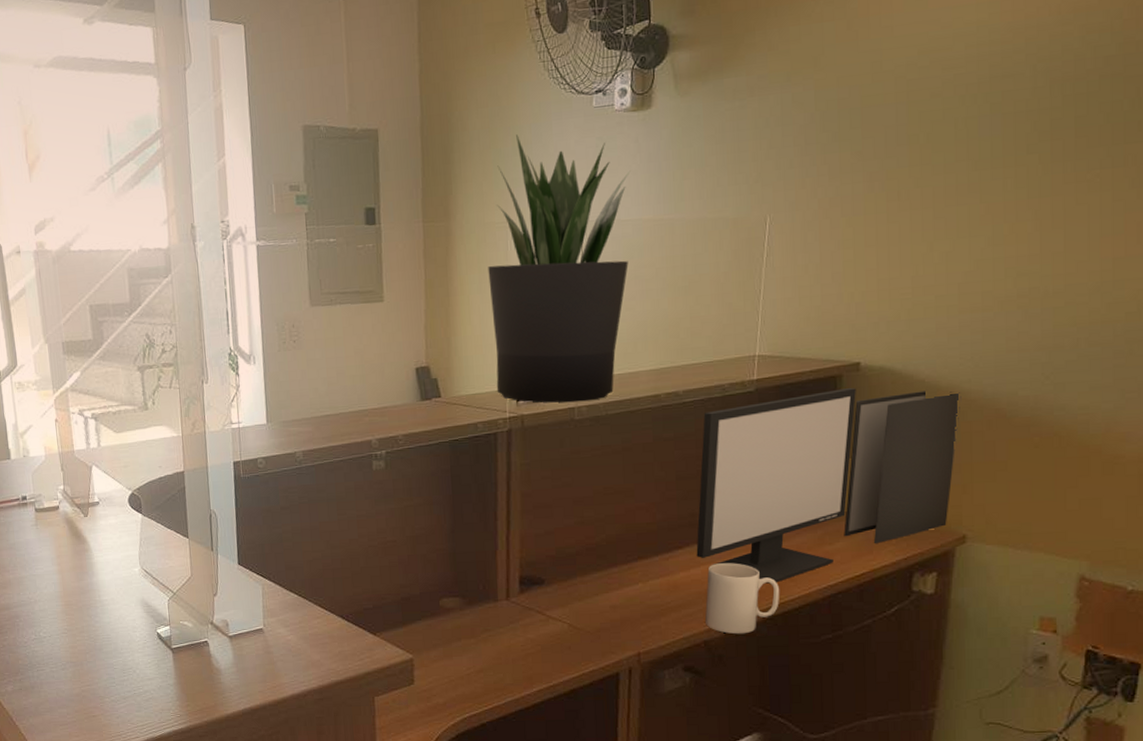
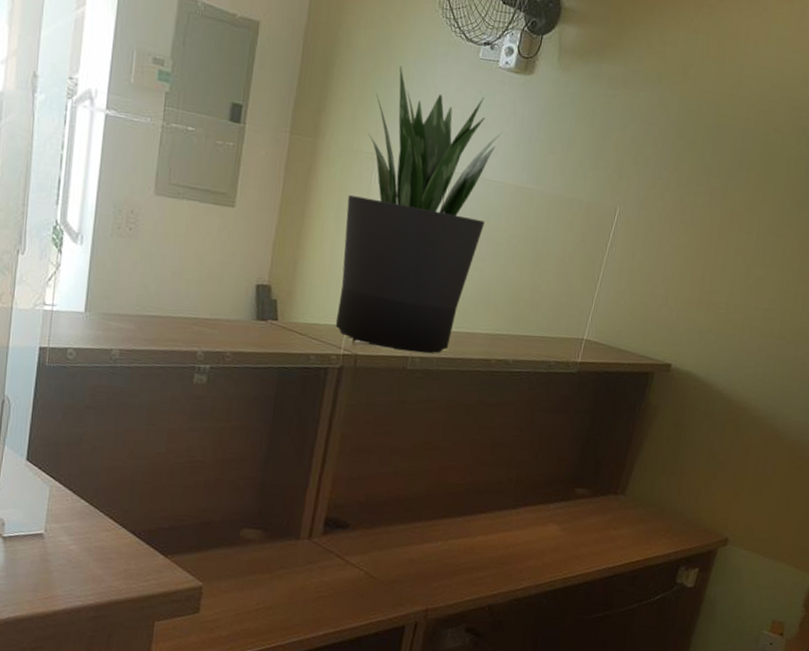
computer monitor: present [696,387,856,582] -> none [496,384,664,558]
mug: present [705,563,780,635] -> none [493,532,565,603]
binder: present [844,391,962,544] -> none [628,399,748,535]

